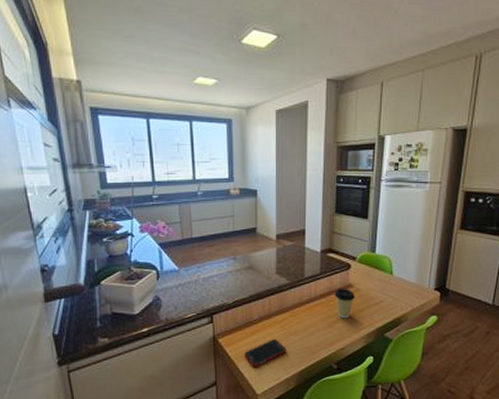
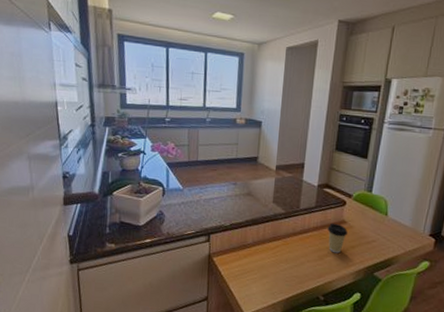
cell phone: present [245,339,287,367] -> none [236,264,276,289]

